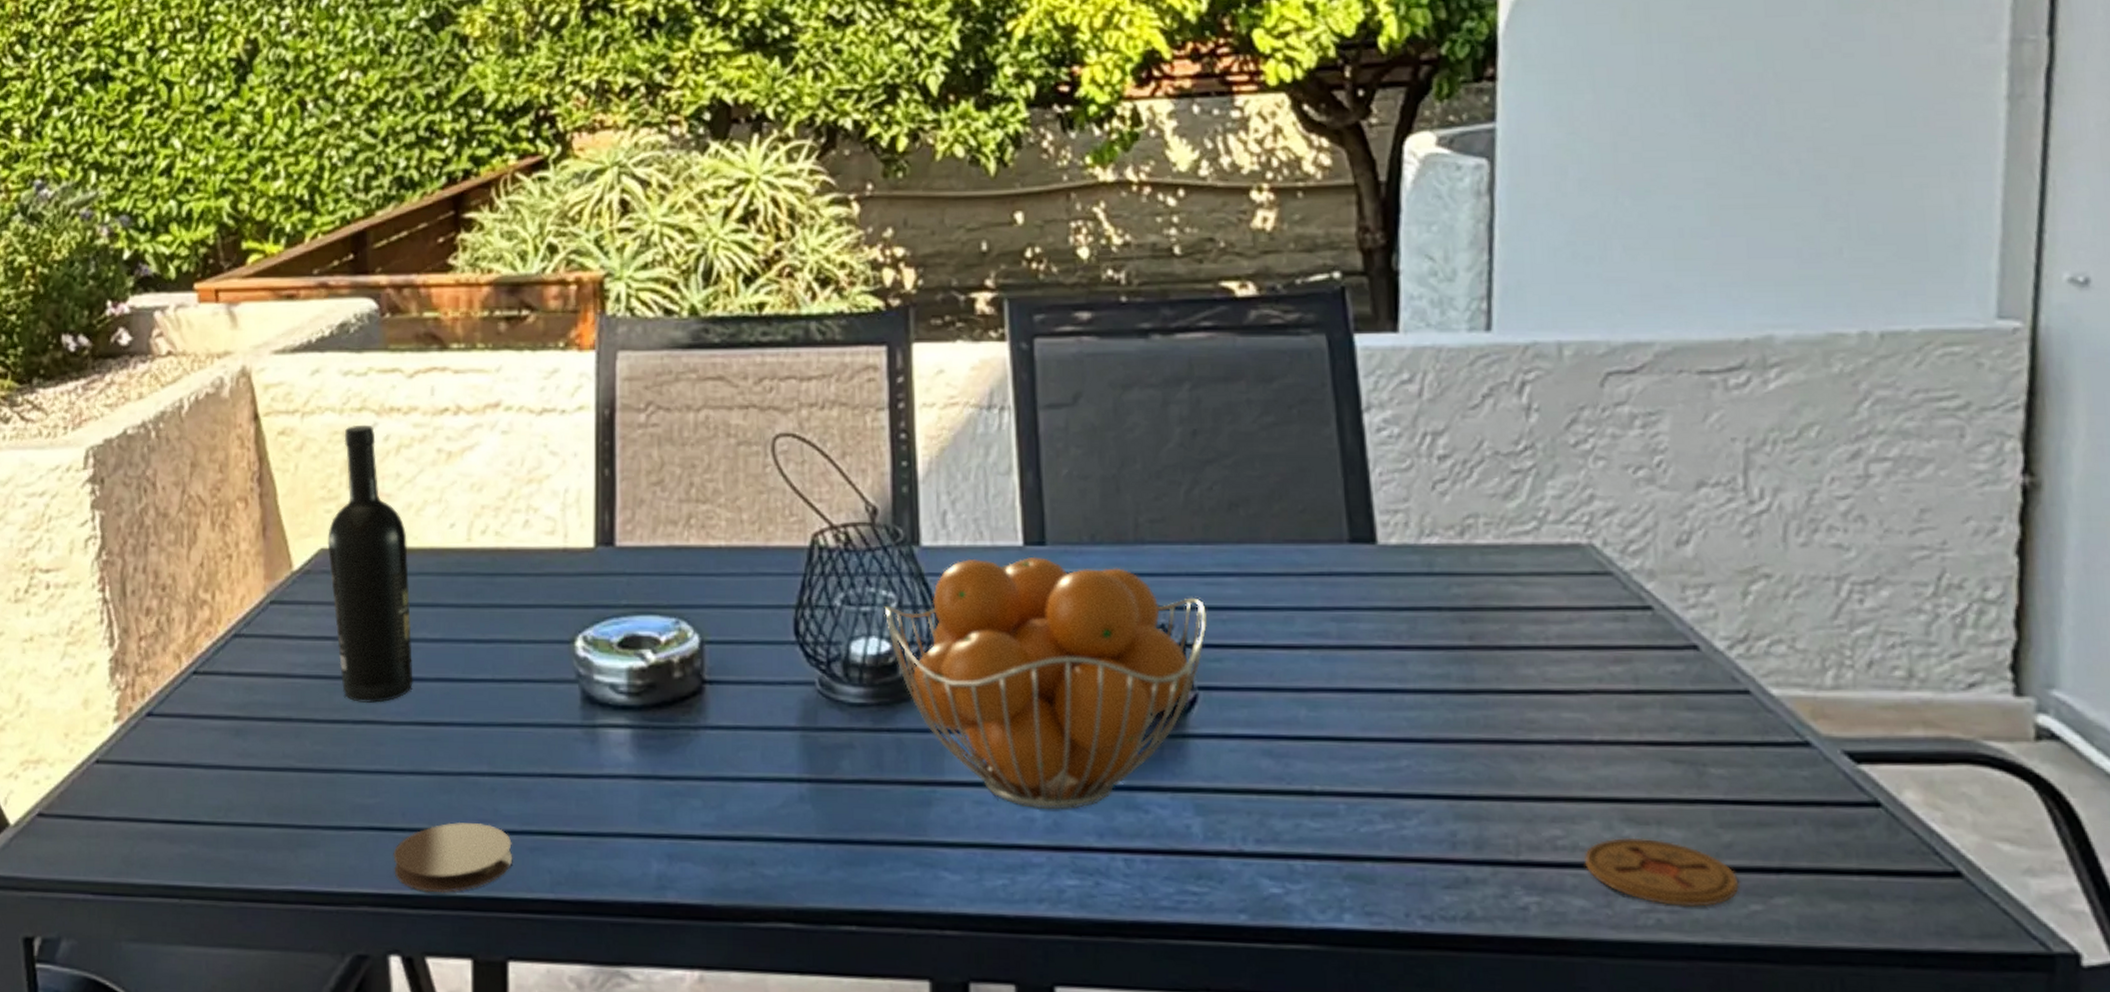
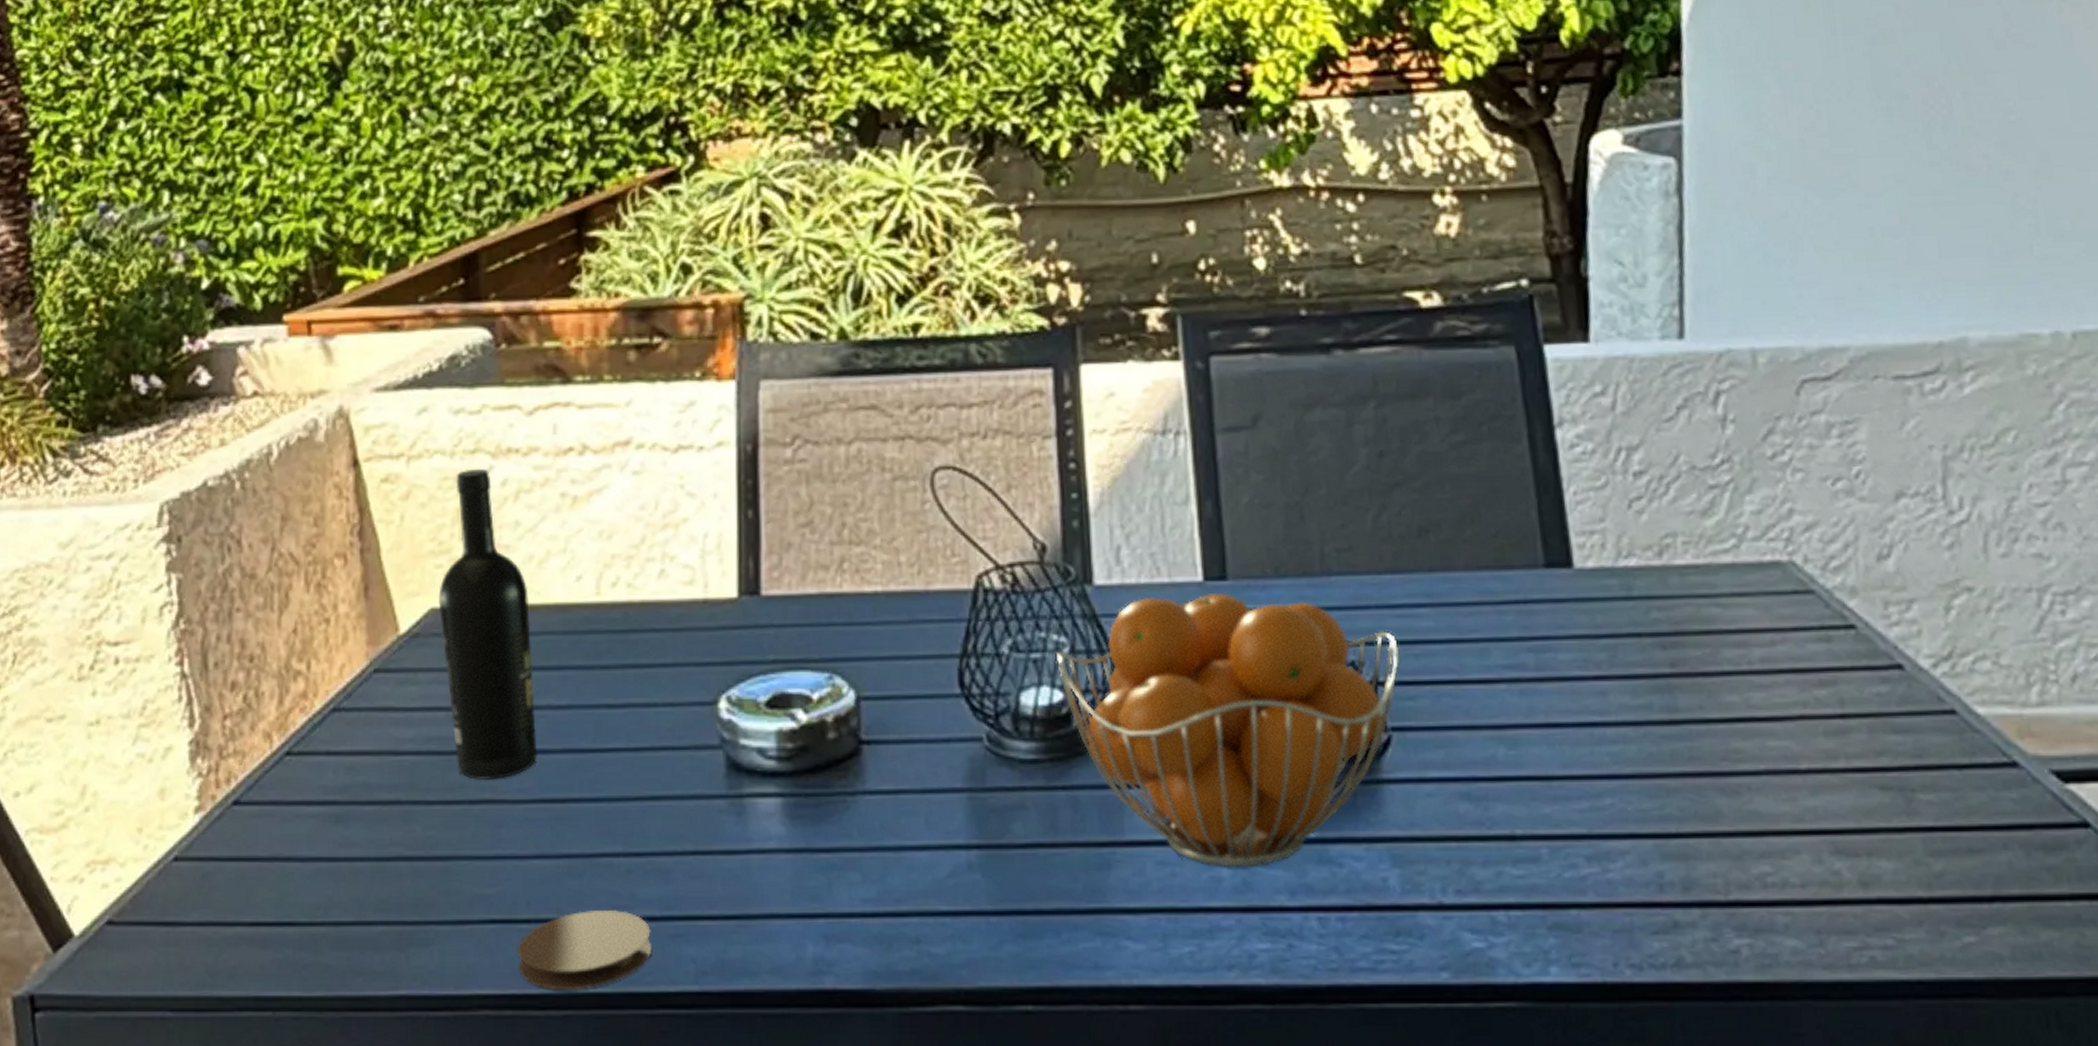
coaster: present [1585,837,1739,907] -> none [1795,870,1952,941]

